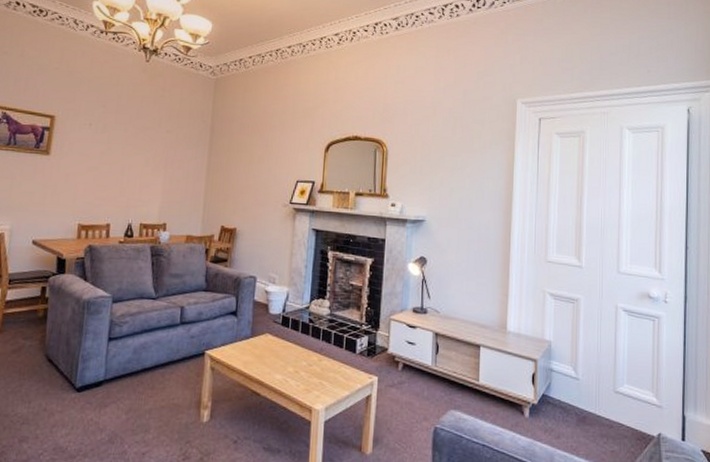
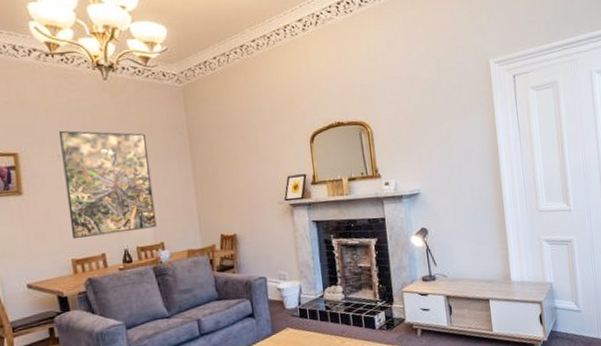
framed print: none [84,101,173,208] -> present [59,130,157,239]

